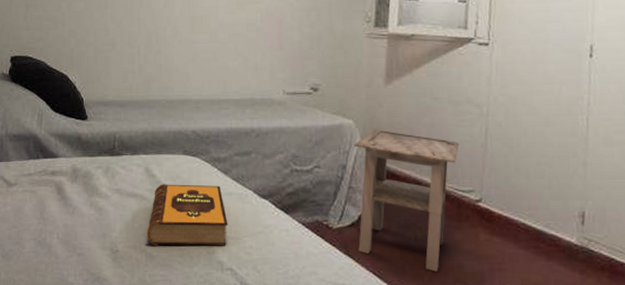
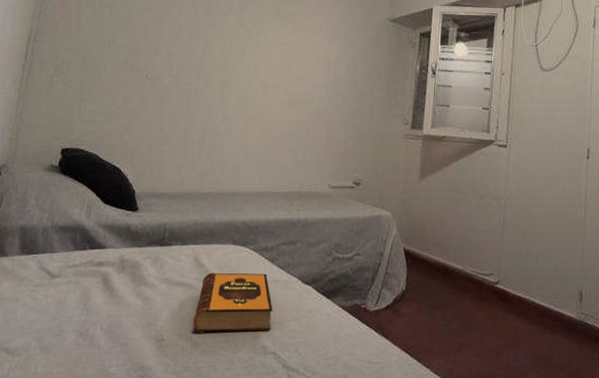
side table: present [353,129,459,272] -> none [390,220,481,348]

